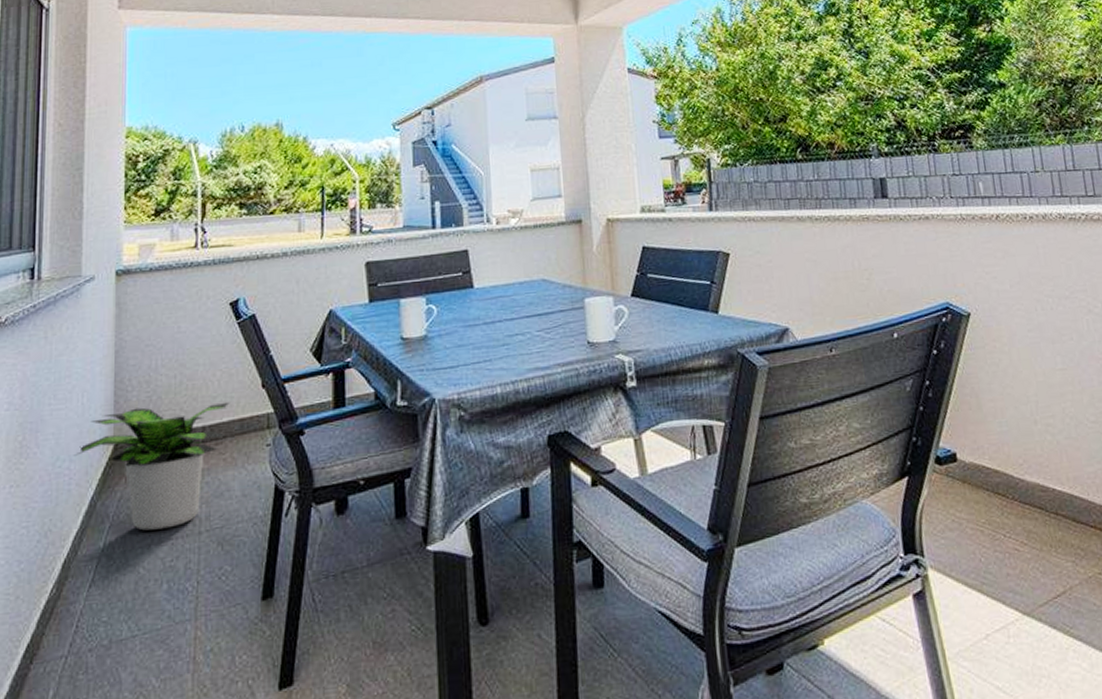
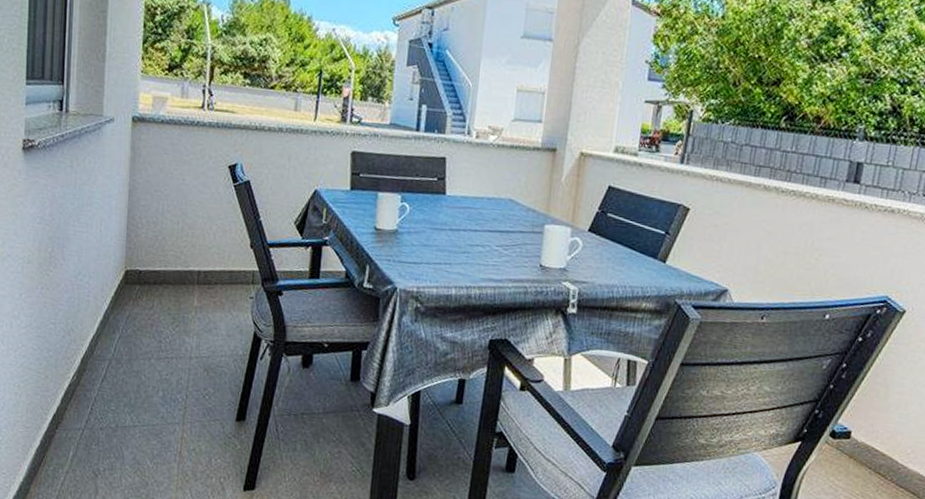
potted plant: present [73,401,230,531] -> none [92,243,223,349]

